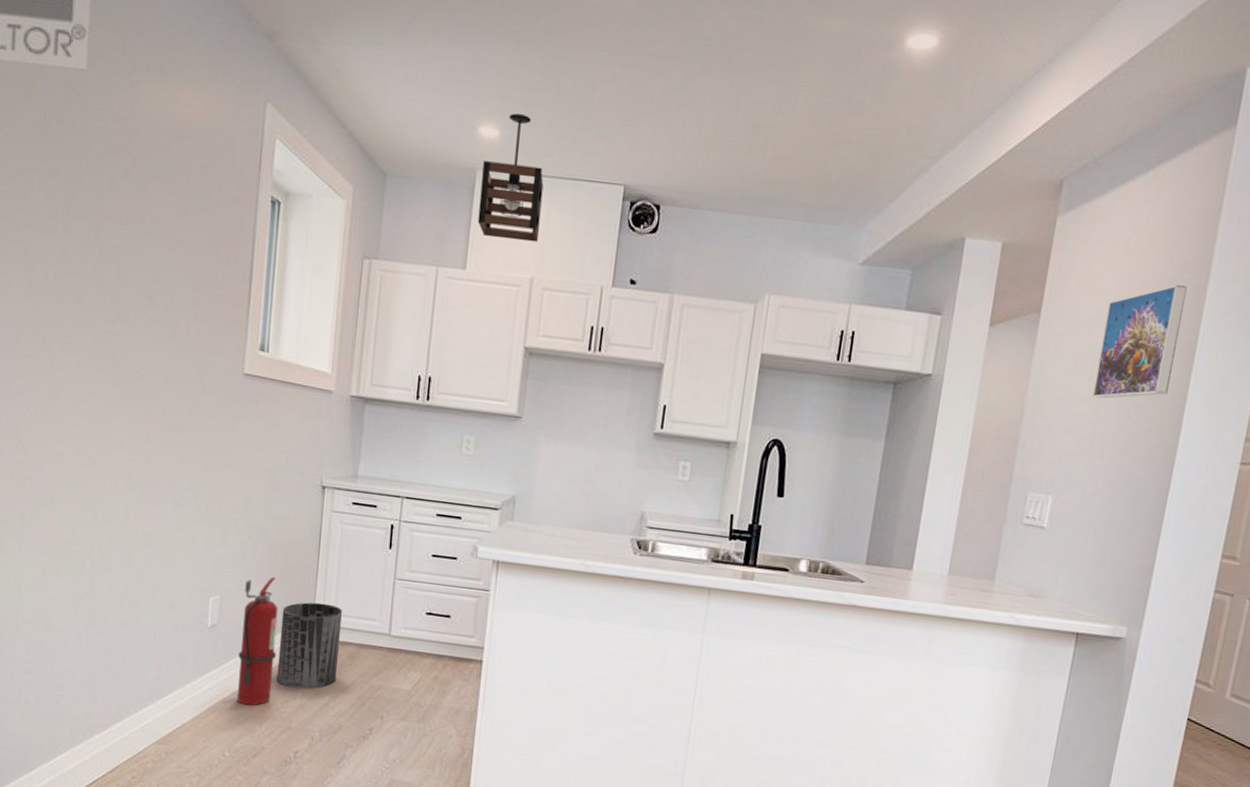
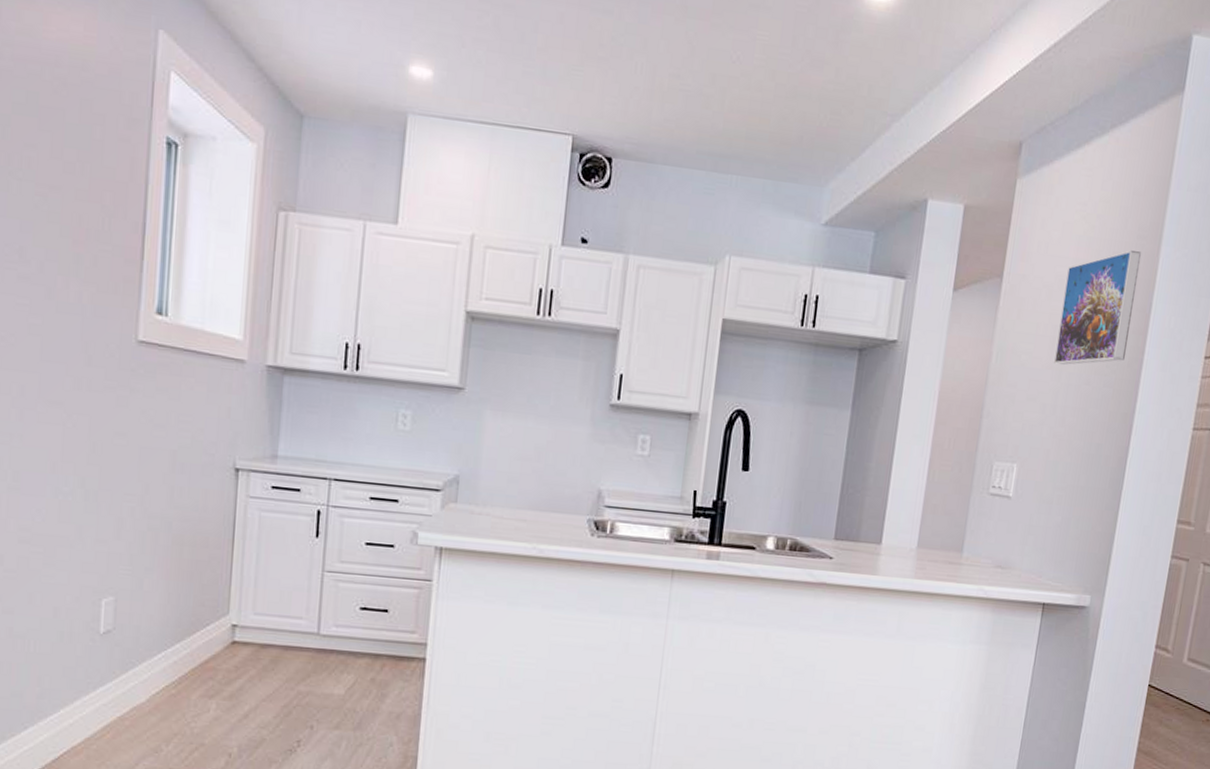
fire extinguisher: present [236,577,278,706] -> none [137,574,186,722]
trash can: present [276,602,342,689] -> none [185,600,262,700]
pendant light: present [477,113,544,243] -> none [410,52,484,196]

